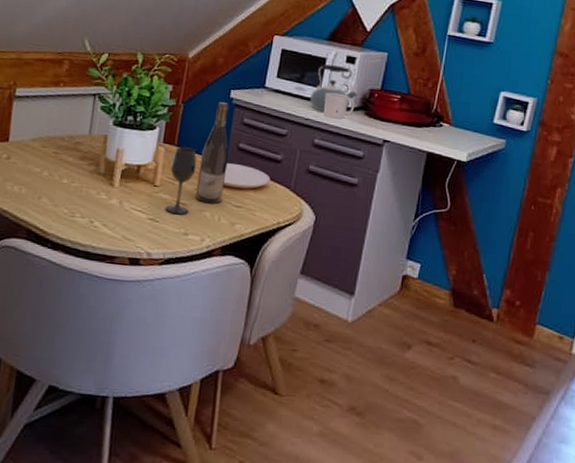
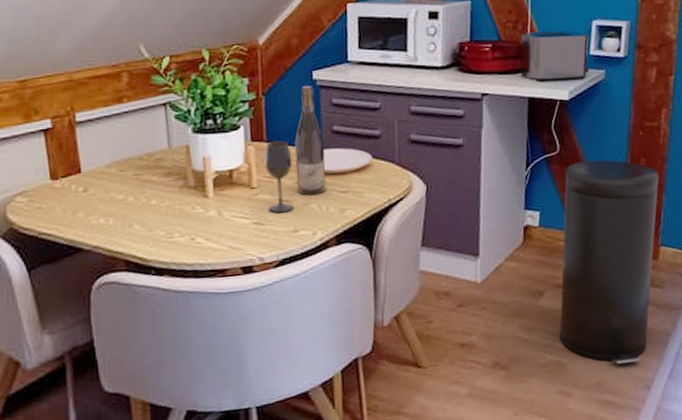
kettle: present [309,64,359,112] -> none [397,24,448,77]
mug: present [323,92,355,120] -> none [413,53,447,82]
pedal bin: none [421,223,545,441] -> present [560,159,659,365]
toaster: none [423,90,495,145] -> present [520,30,589,82]

